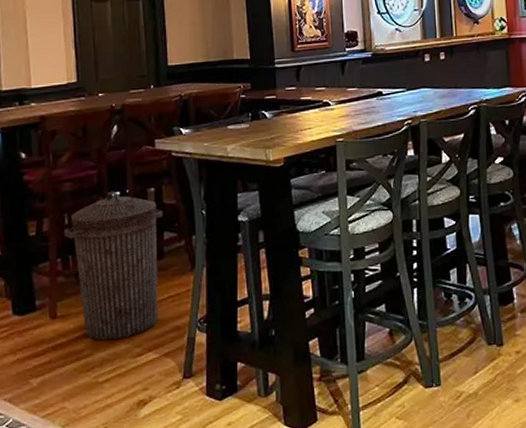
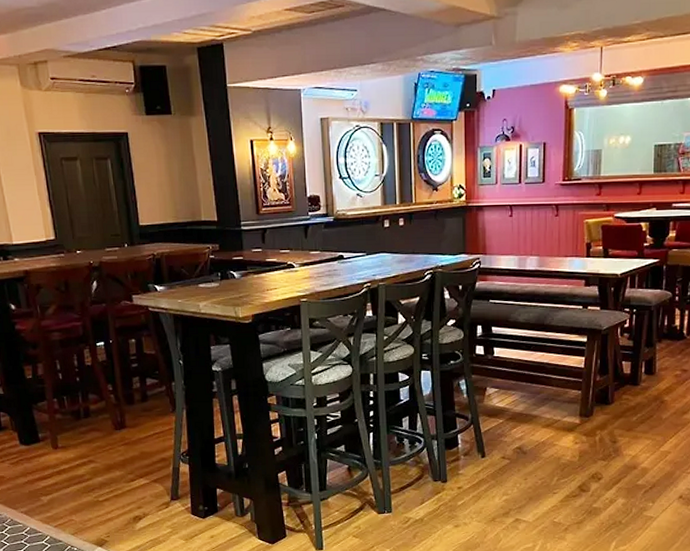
trash can: present [65,191,163,341] -> none [58,341,146,468]

